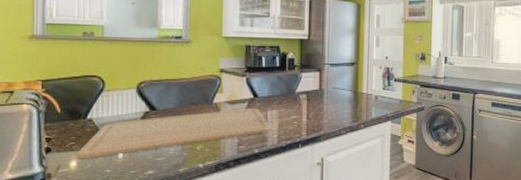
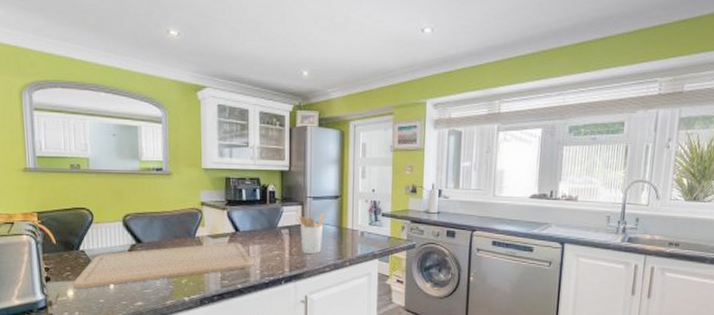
utensil holder: none [315,78,342,117] -> present [297,212,325,254]

